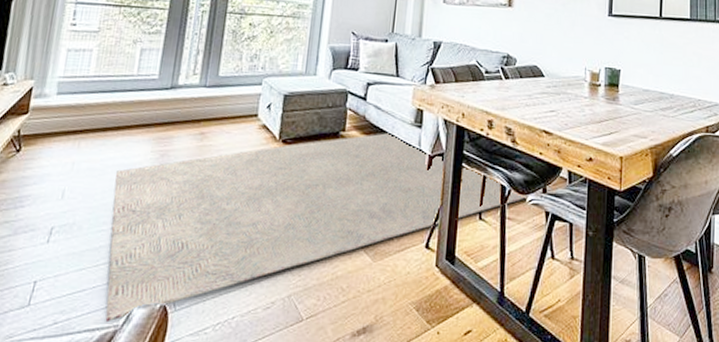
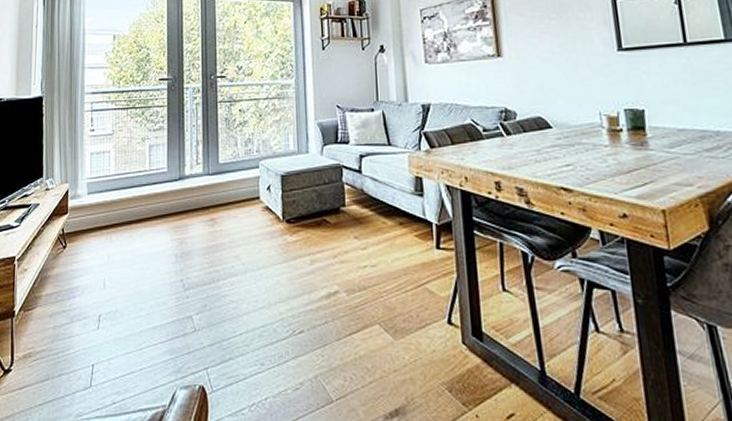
rug: present [105,132,553,323] -> none [144,203,585,403]

